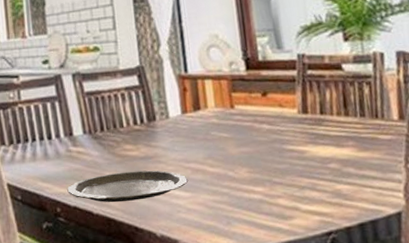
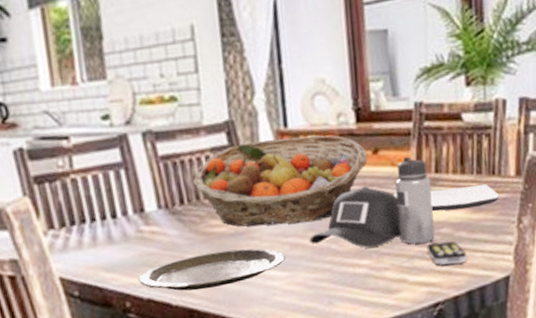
fruit basket: none [111,79,258,152] -> present [193,135,368,227]
water bottle: none [208,99,324,177] -> present [309,156,435,248]
plate: none [282,126,384,148] -> present [394,184,499,211]
remote control: none [316,175,358,198] -> present [427,241,468,266]

